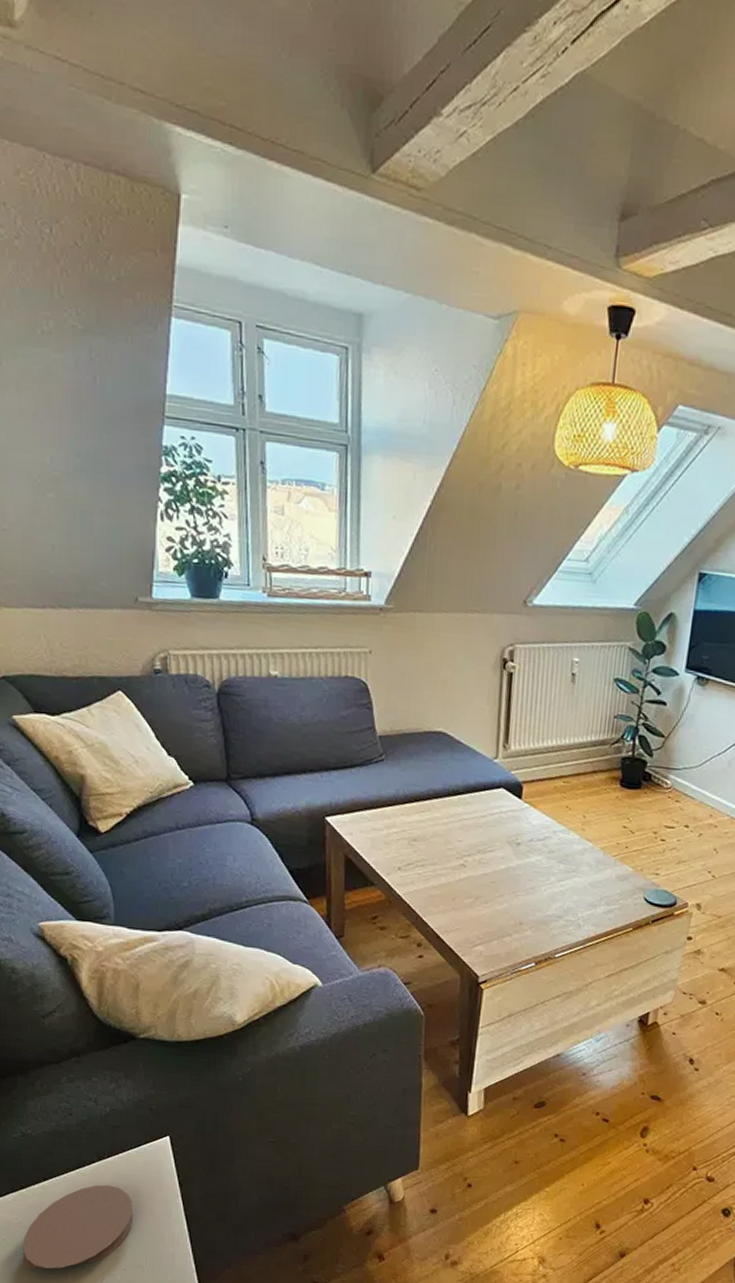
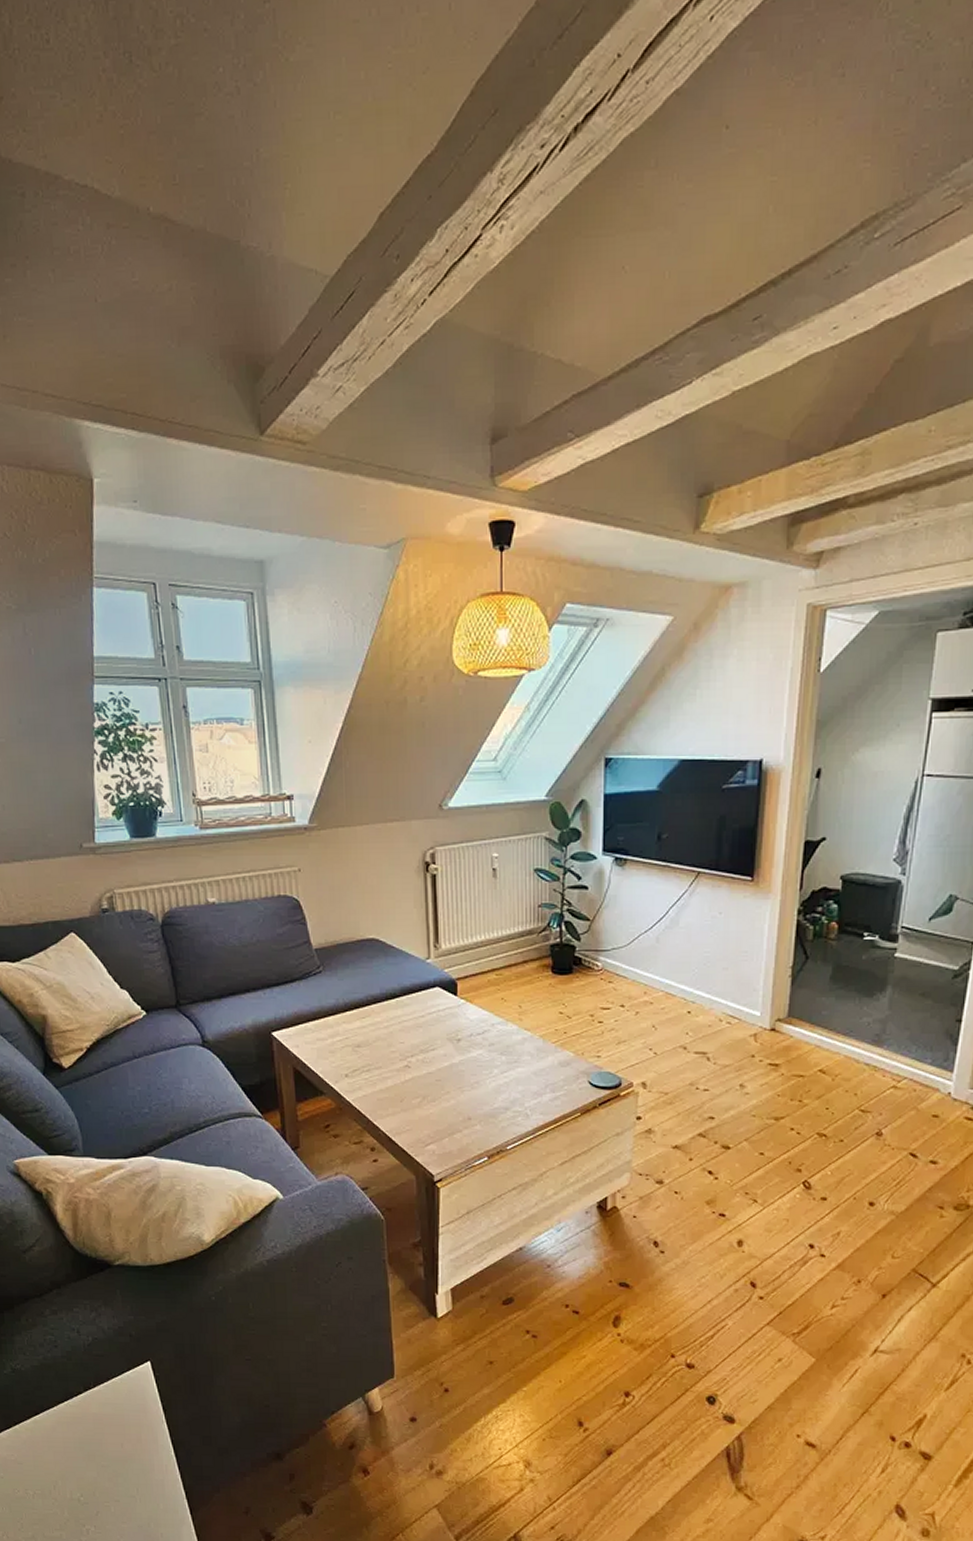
coaster: present [22,1184,134,1269] -> none [19,1415,123,1506]

